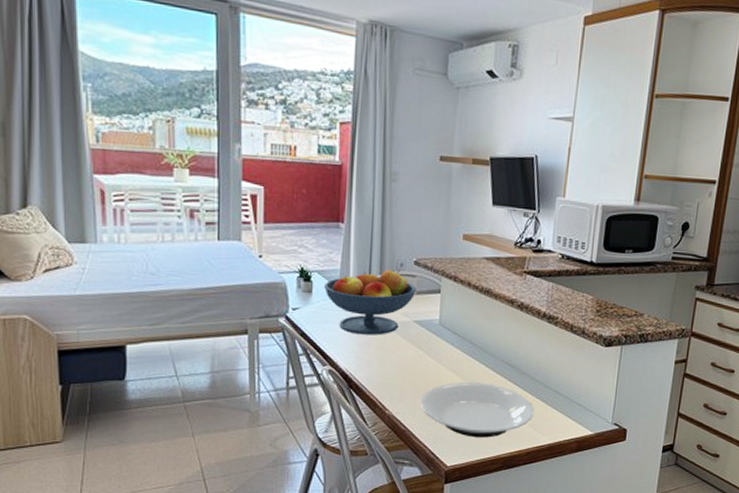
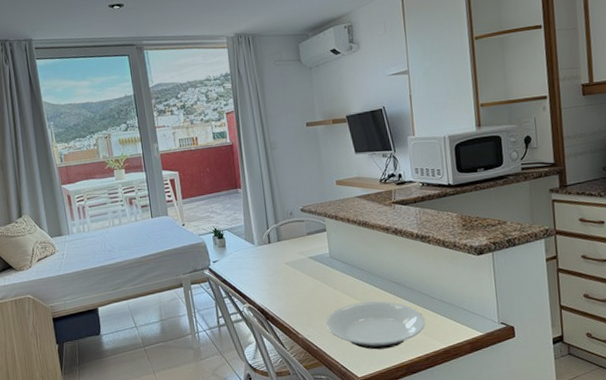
fruit bowl: present [324,269,416,335] -> none [234,218,306,275]

